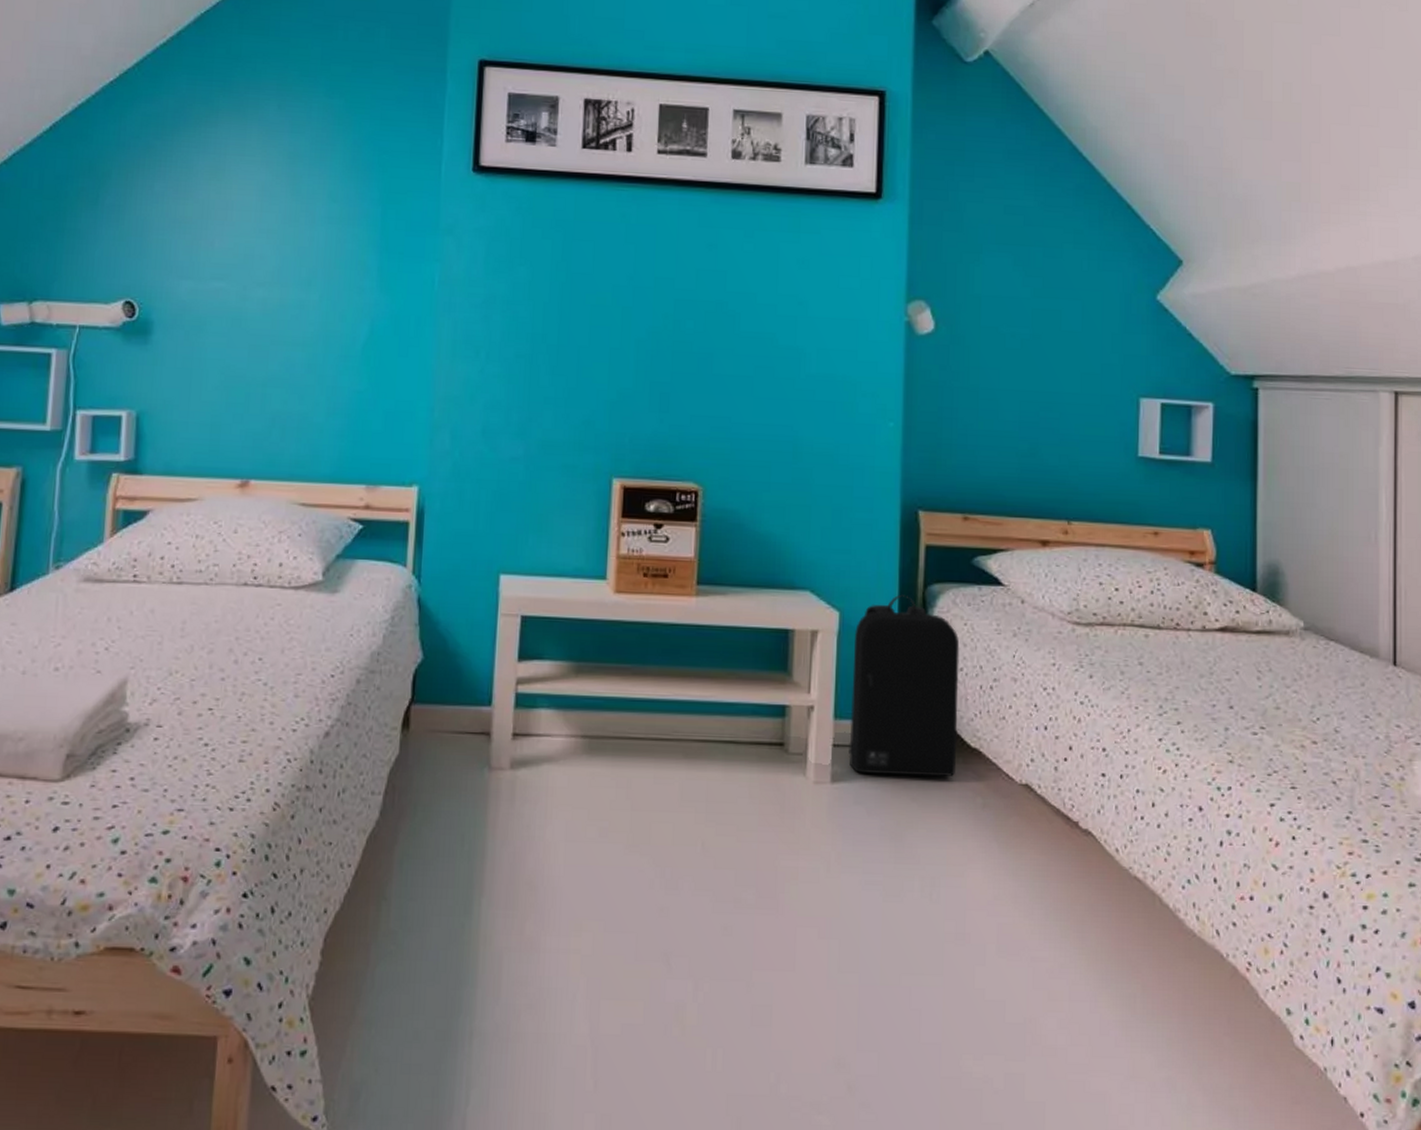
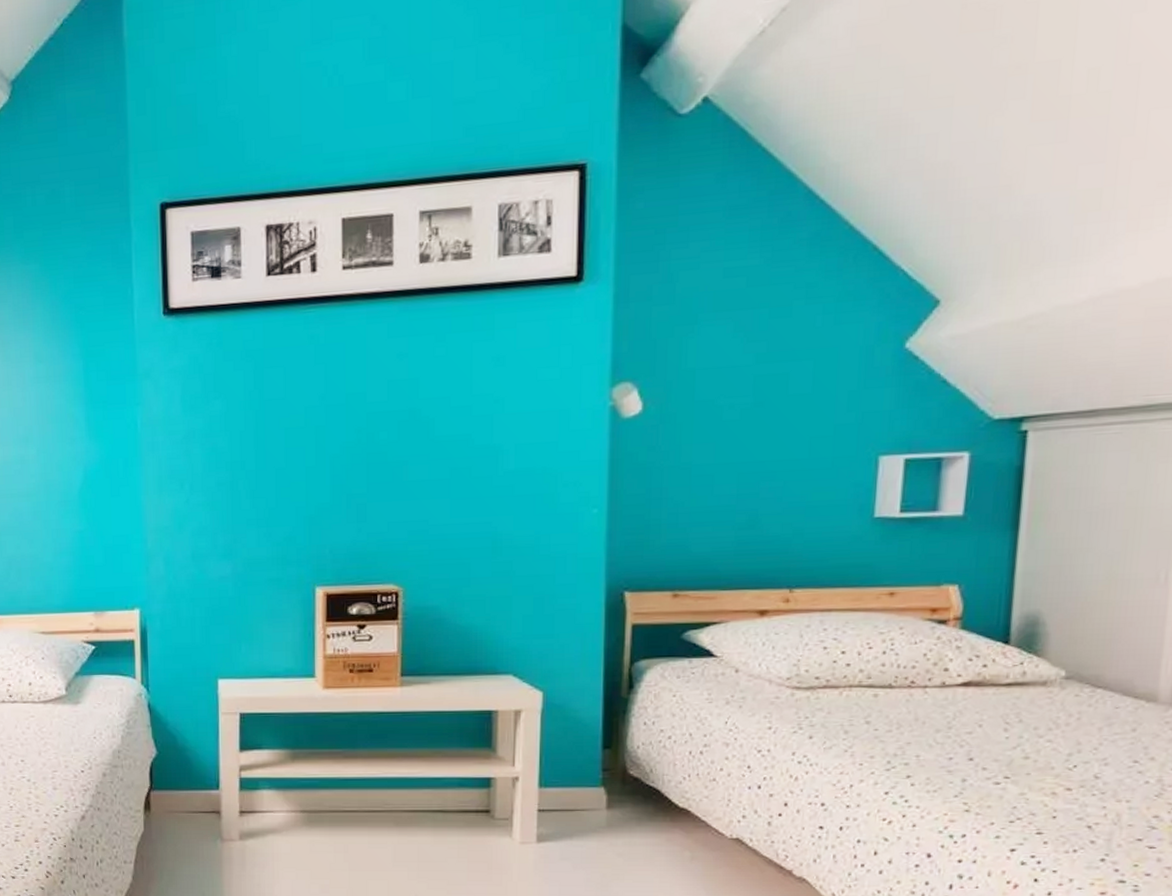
backpack: present [848,594,960,777] -> none [553,672,668,835]

